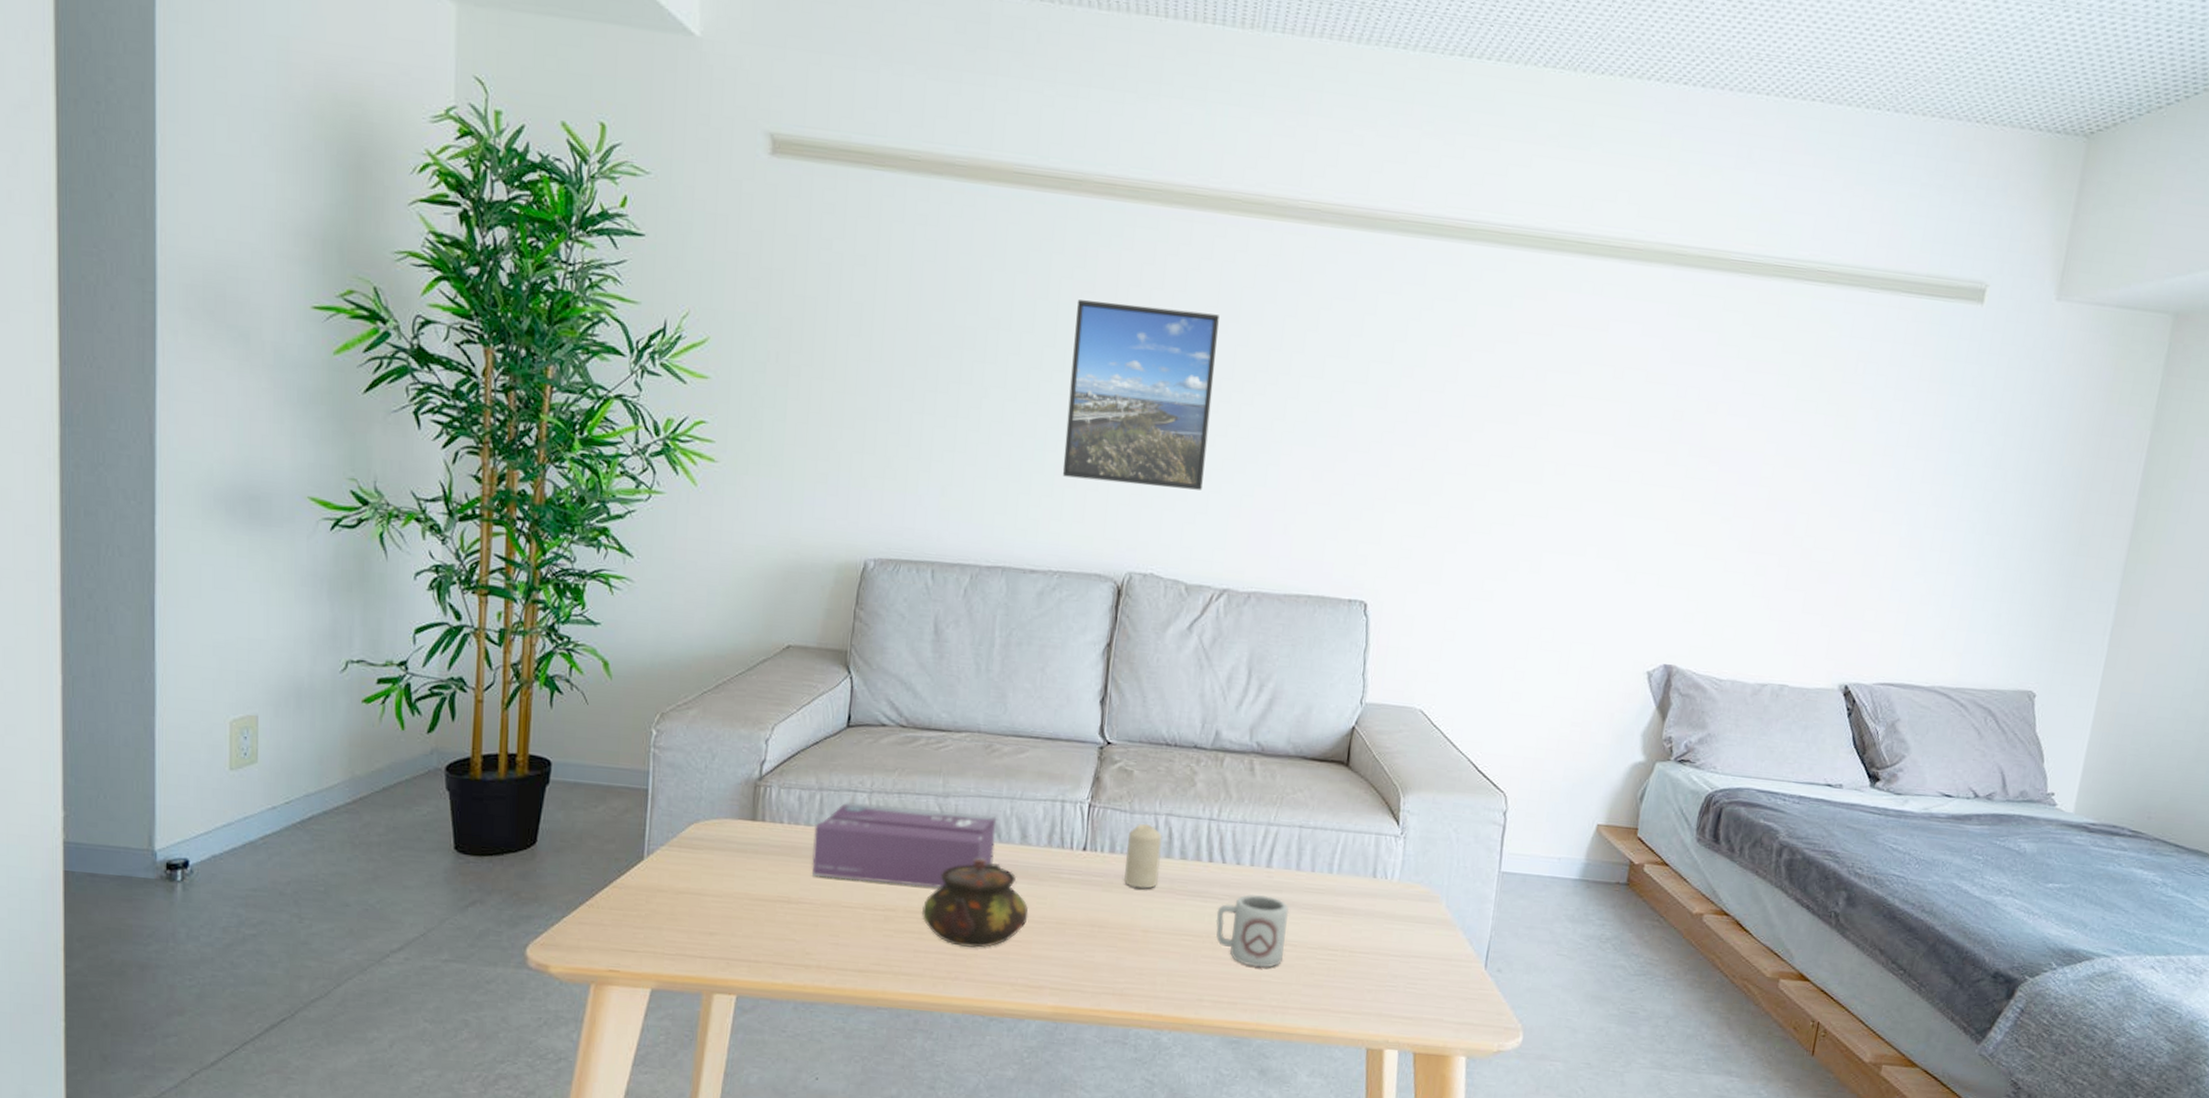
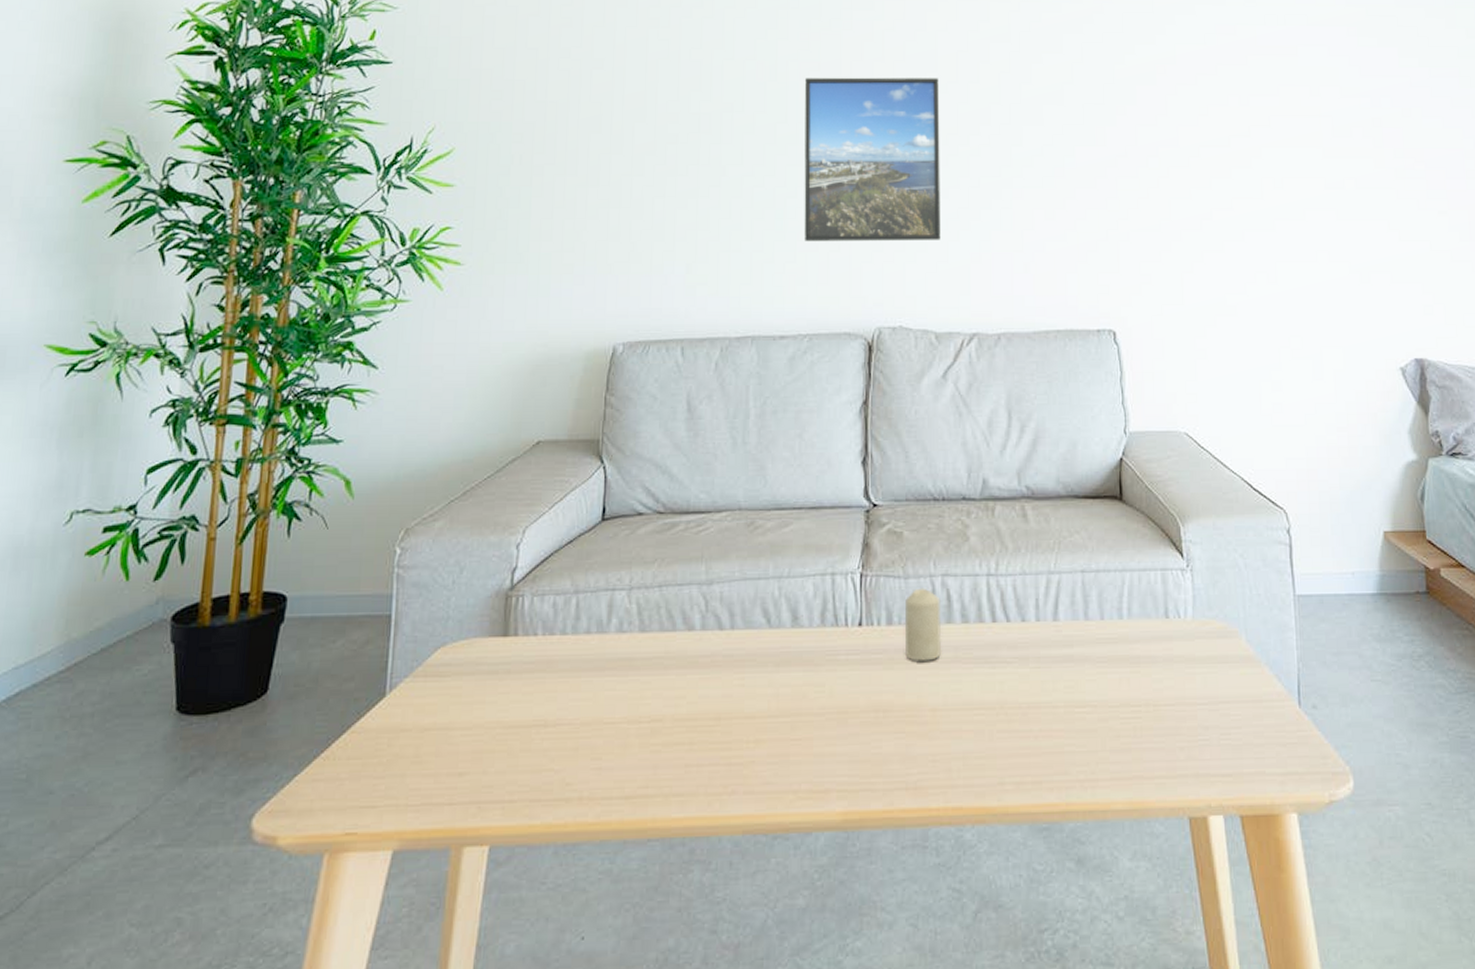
tissue box: present [811,802,997,888] -> none [569,598,765,693]
teapot: present [921,857,1029,948] -> none [690,647,807,754]
cup: present [1215,894,1290,968] -> none [1007,652,1084,737]

